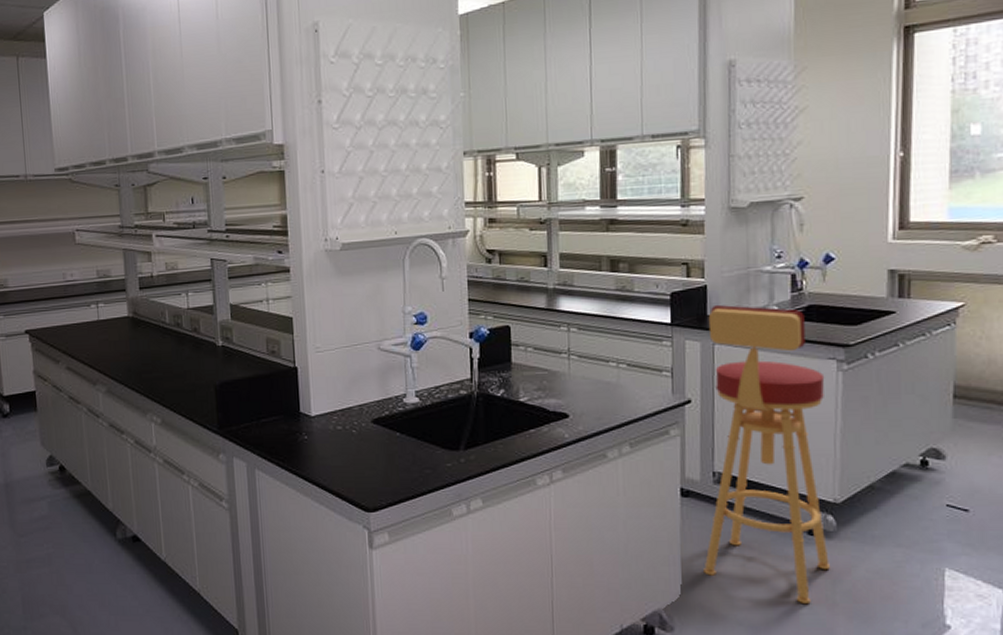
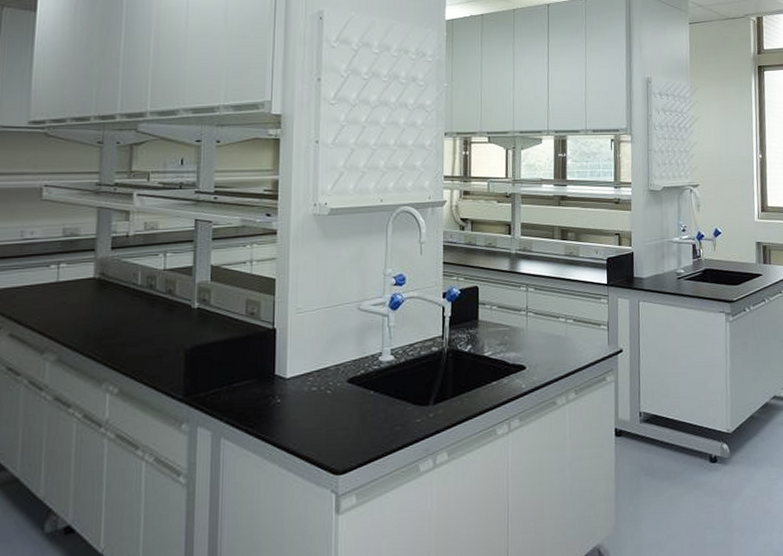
bar stool: present [704,305,830,603] -> none [633,269,726,525]

